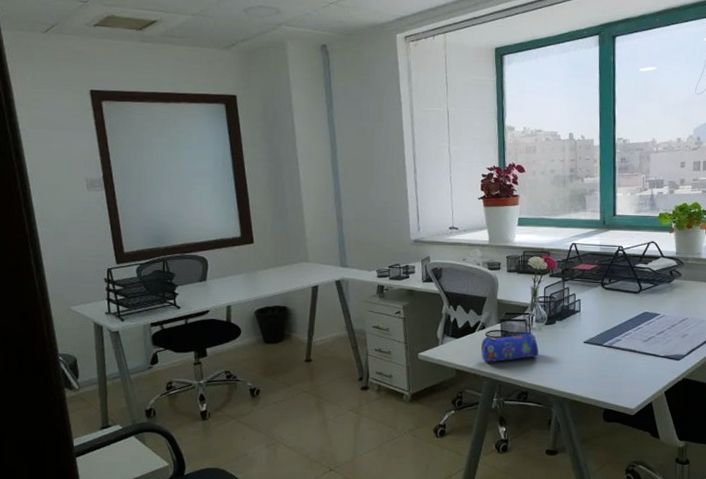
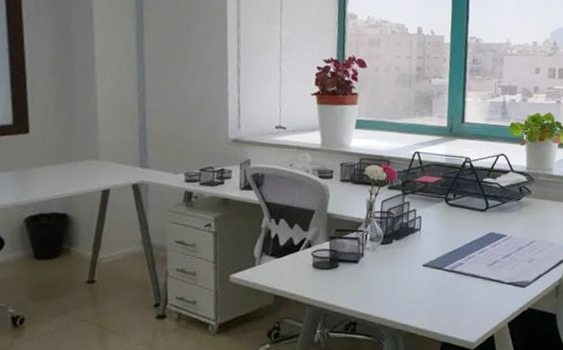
pencil case: present [481,332,539,363] -> none [305,252,372,287]

